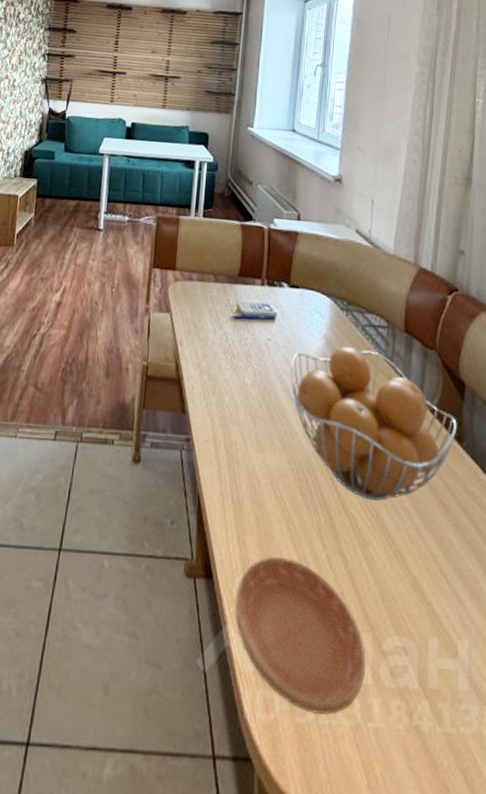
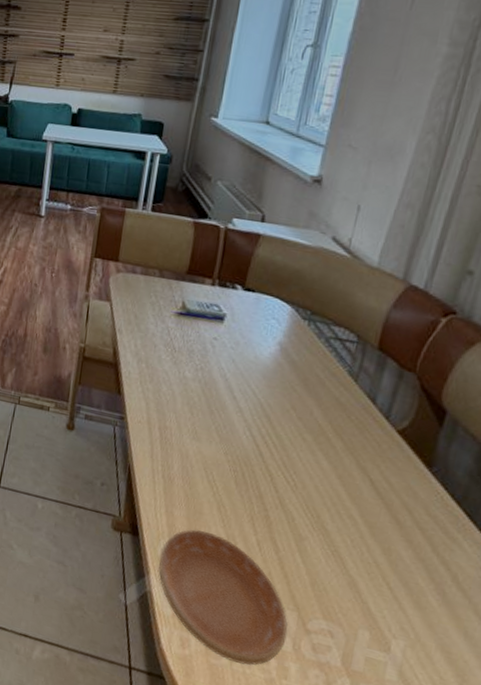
fruit basket: present [291,346,457,501] -> none [235,354,429,505]

